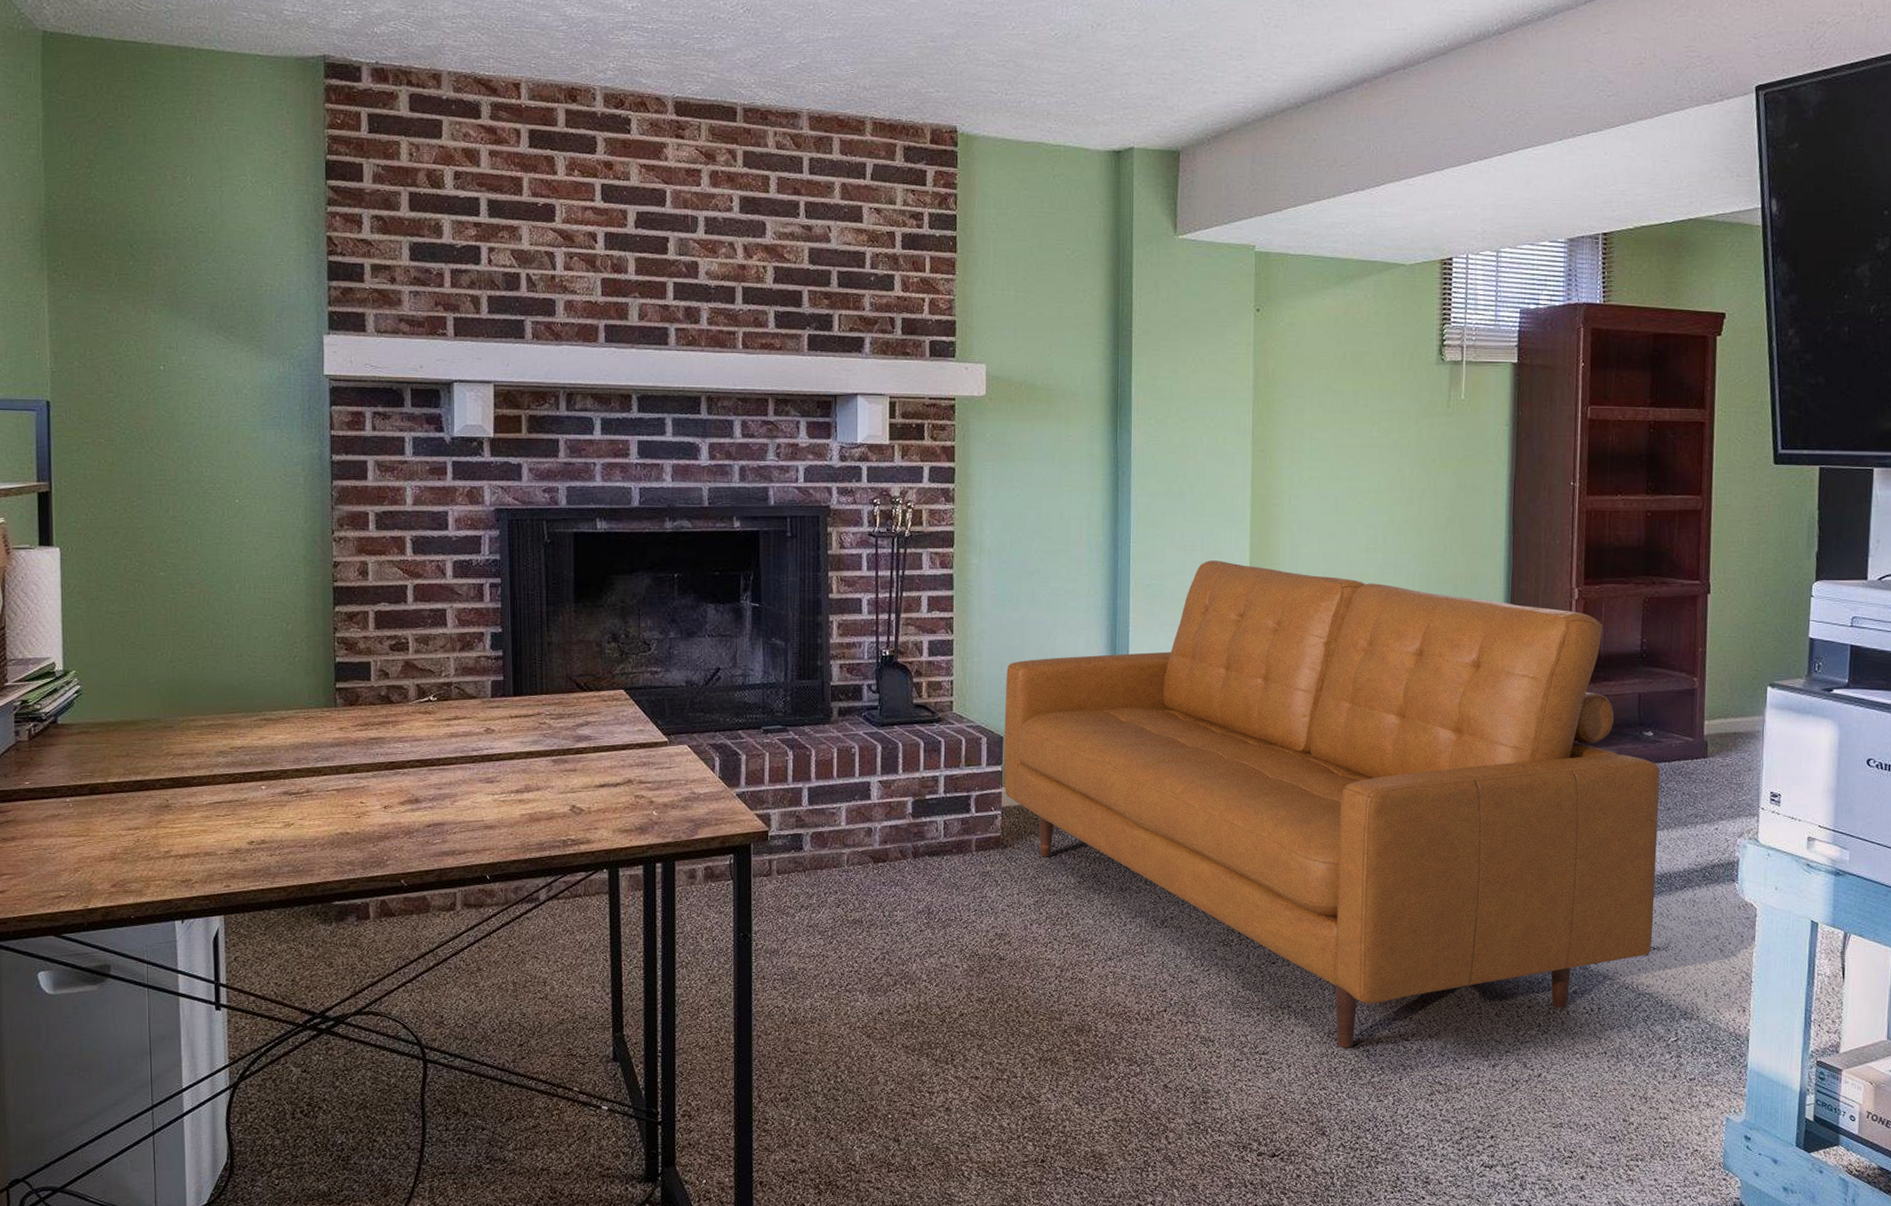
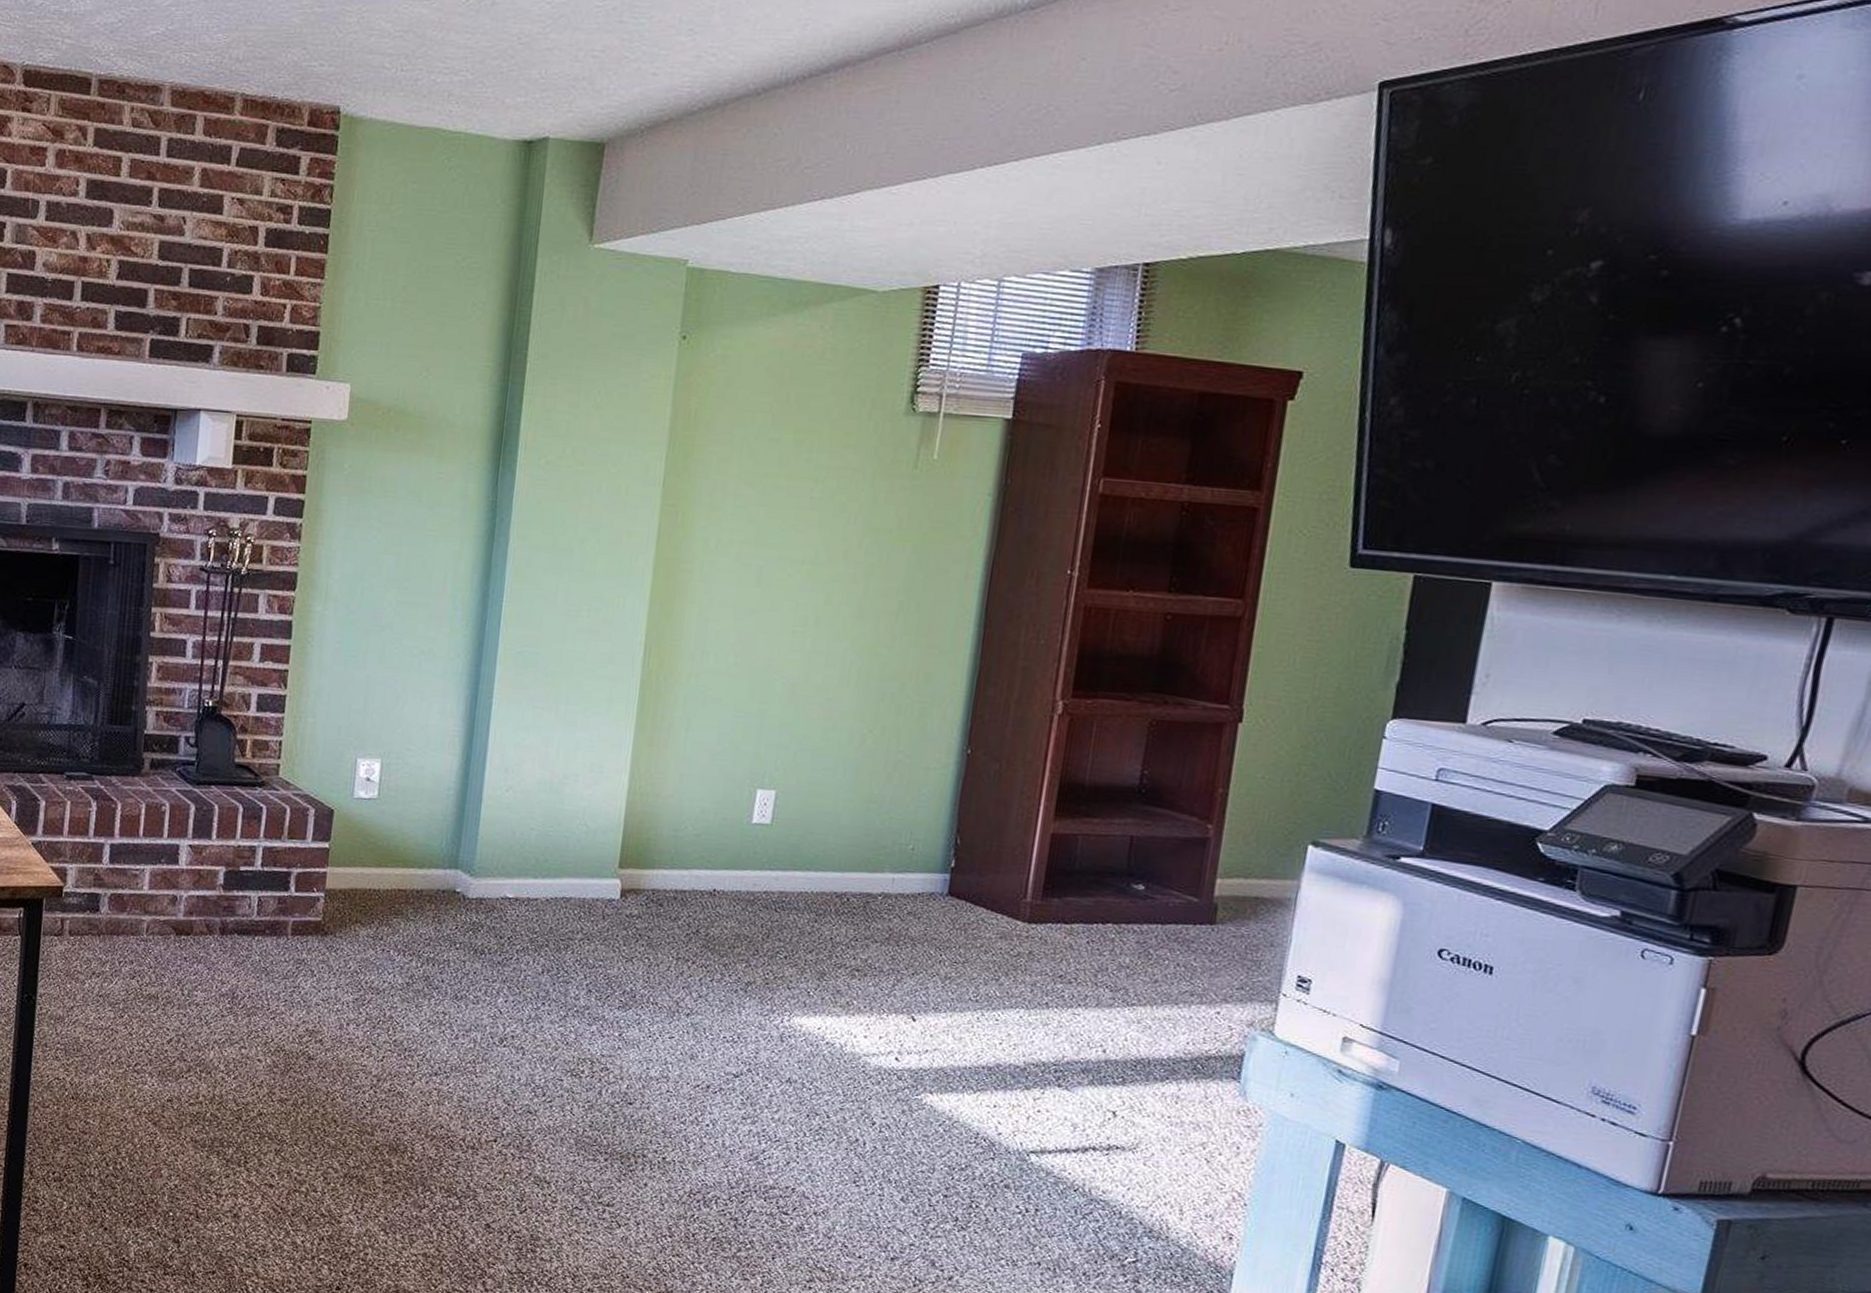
sofa: present [1004,560,1660,1048] -> none [330,629,1150,1214]

